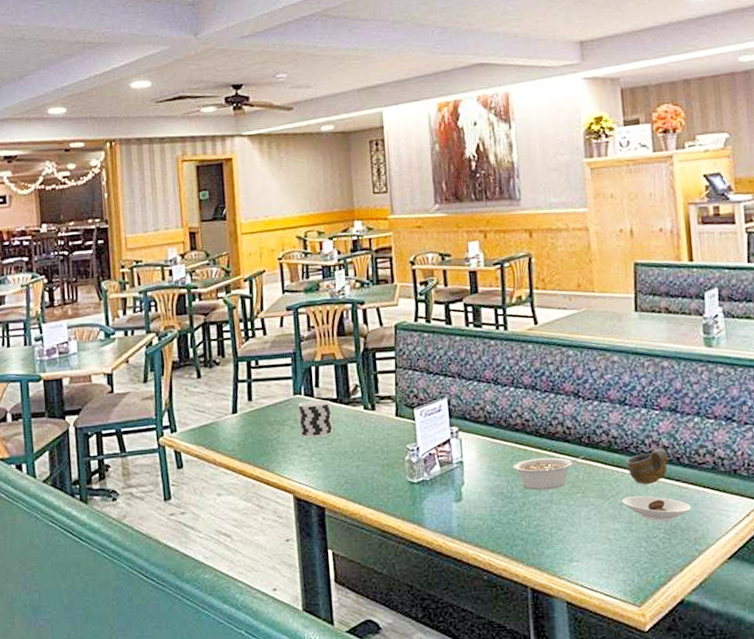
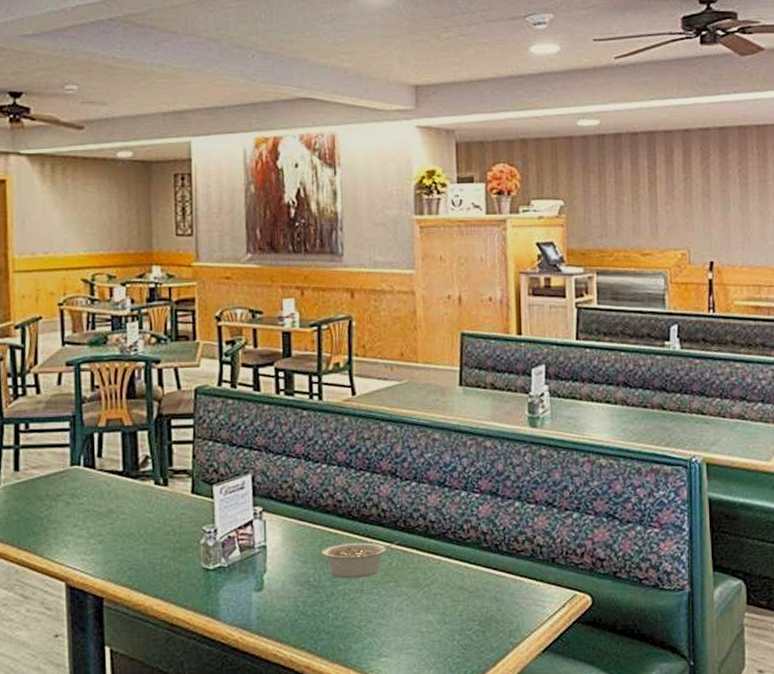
cup: present [296,400,333,438] -> none [73,472,117,516]
saucer: present [622,496,691,522] -> none [436,585,507,613]
cup: present [625,448,668,485] -> none [442,534,486,574]

